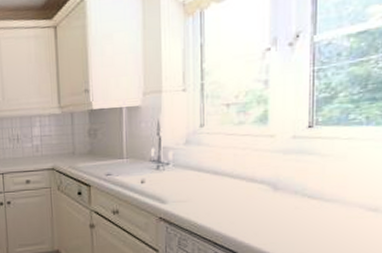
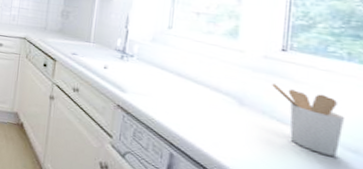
utensil holder: none [302,162,365,219] -> present [272,83,344,156]

